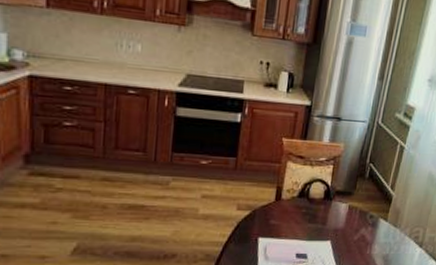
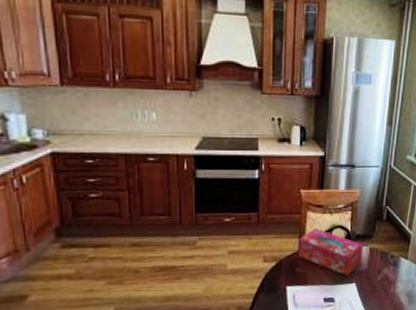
tissue box: none [274,179,343,232] -> present [299,227,364,275]

